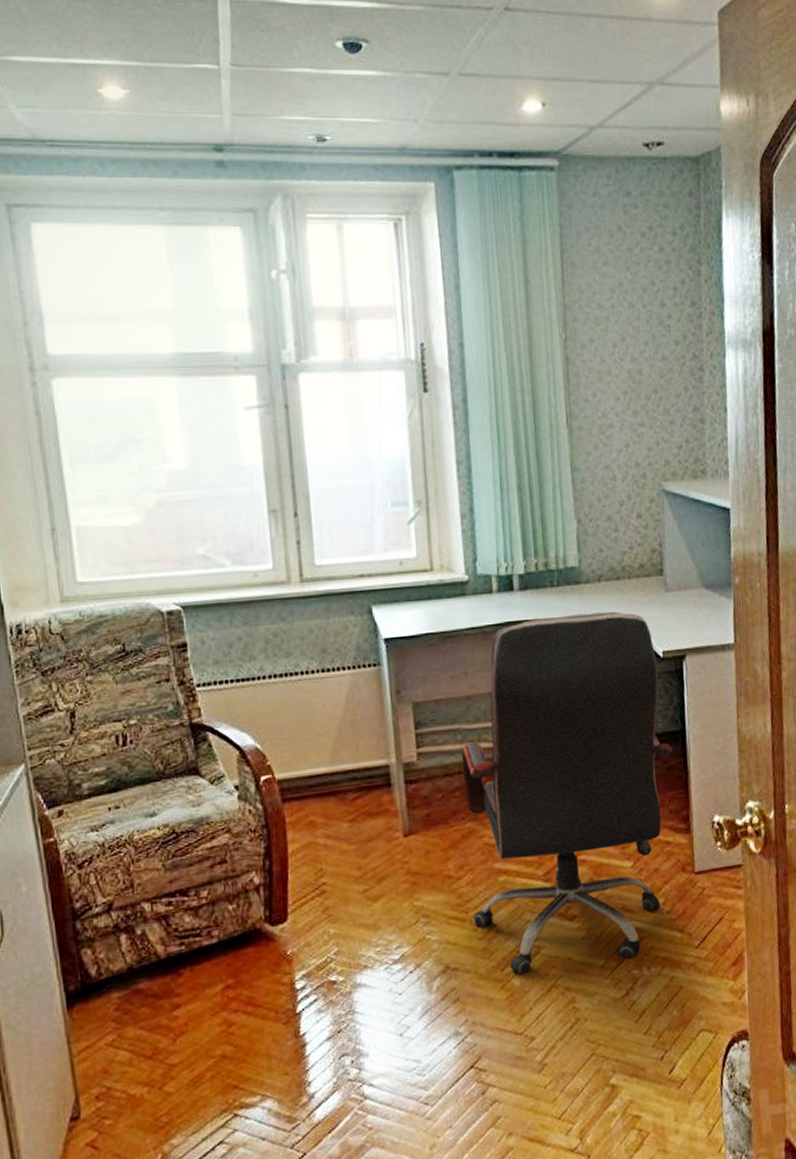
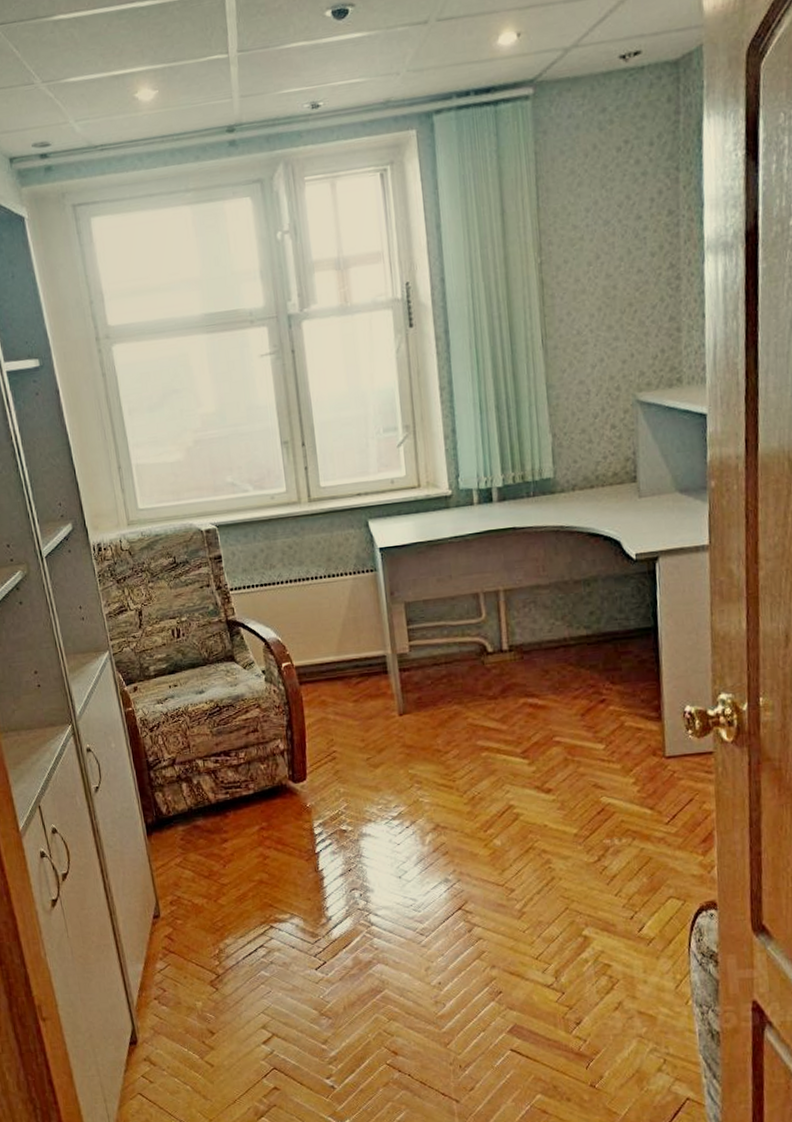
office chair: present [461,611,673,974] -> none [447,517,645,836]

